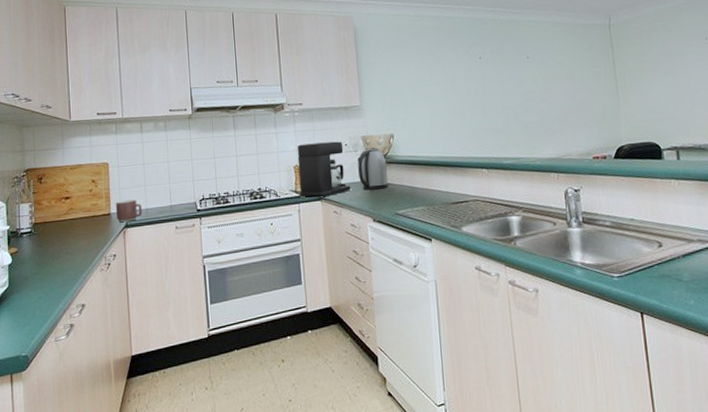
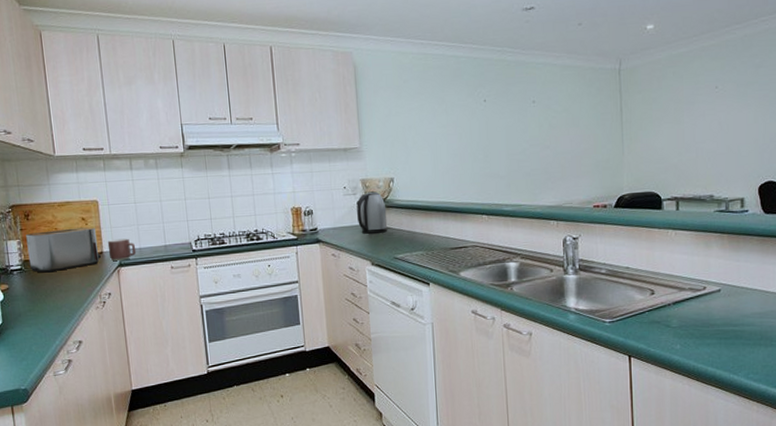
toaster: none [38,189,109,236] -> present [26,227,102,273]
coffee maker: present [297,141,350,198] -> none [294,183,349,240]

